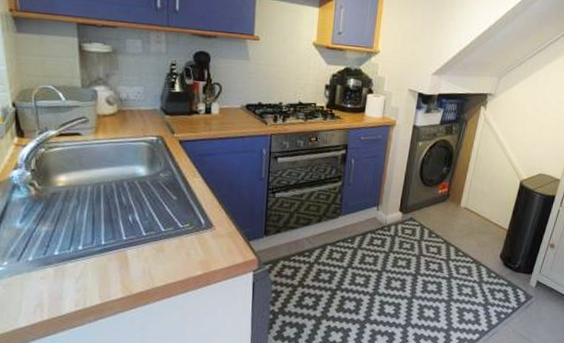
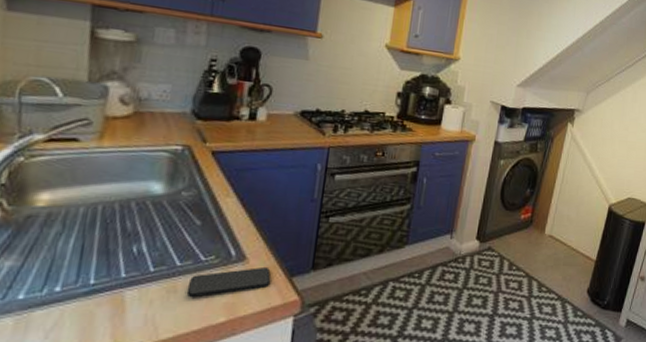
smartphone: none [171,233,234,255] -> present [186,267,271,297]

